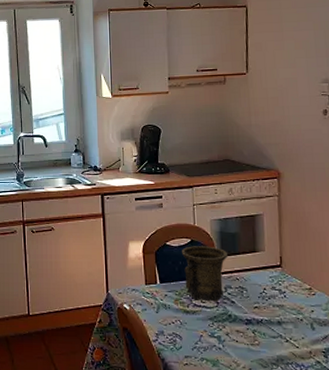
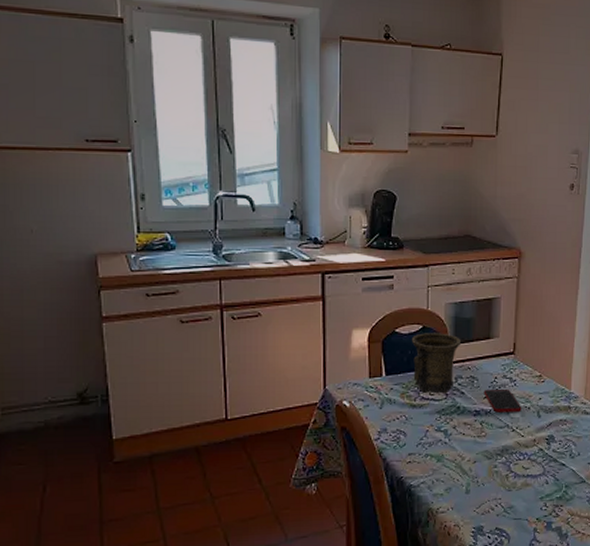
cell phone: none [253,299,294,323] -> present [483,388,522,413]

